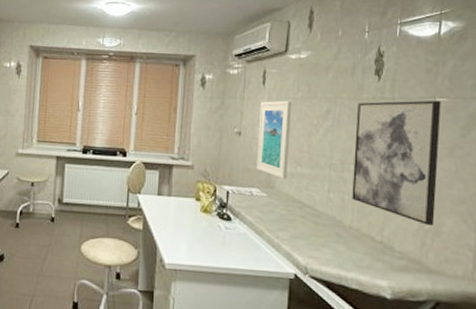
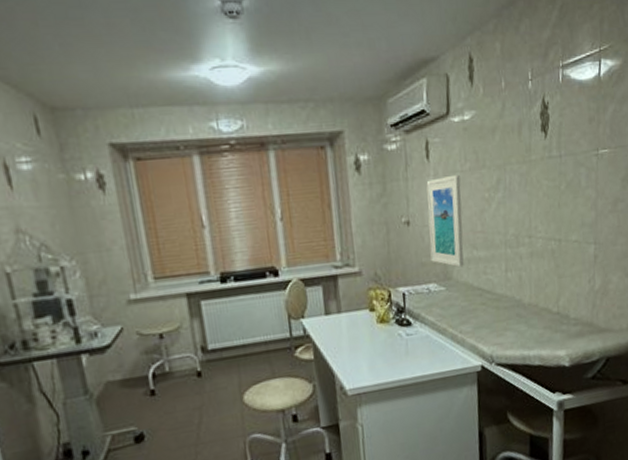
wall art: present [352,100,441,225] -> none [526,153,604,287]

